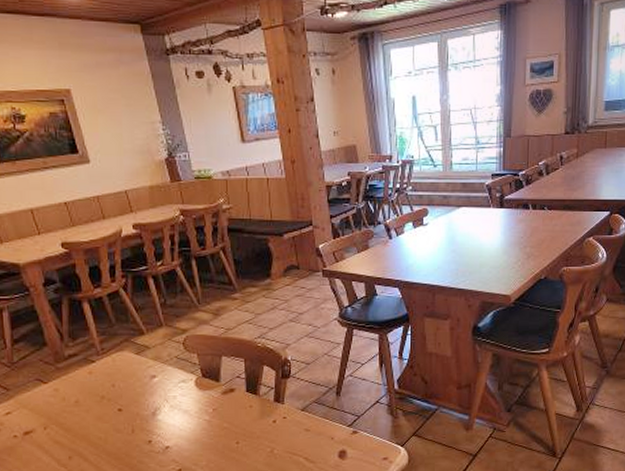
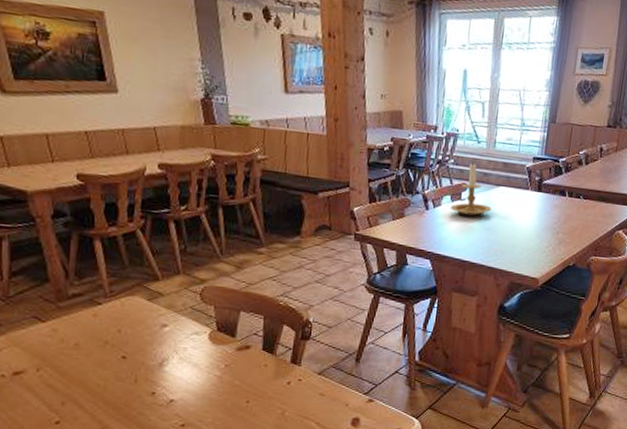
candle holder: none [414,186,455,241] -> present [451,162,492,216]

